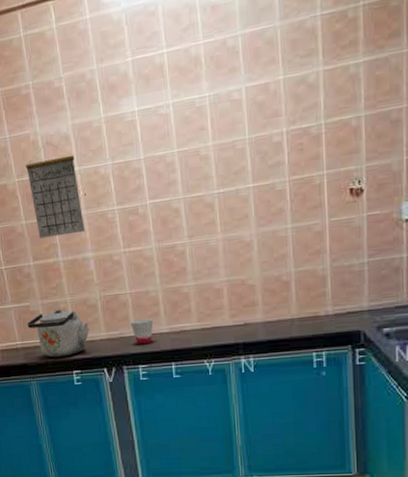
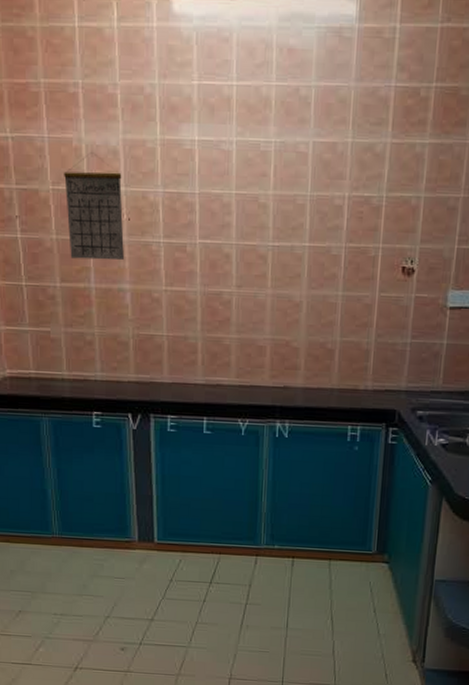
kettle: present [27,308,90,358] -> none [45,339,117,395]
cup: present [129,318,154,345] -> none [162,365,189,394]

